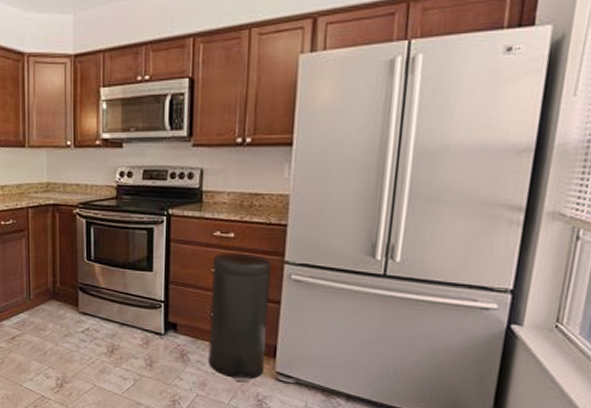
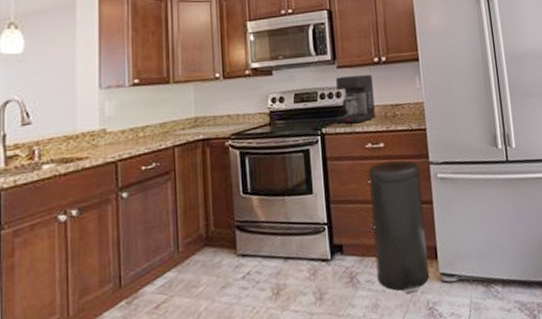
coffee maker: none [184,157,232,209] -> present [335,74,377,124]

